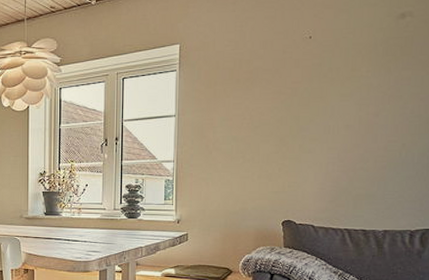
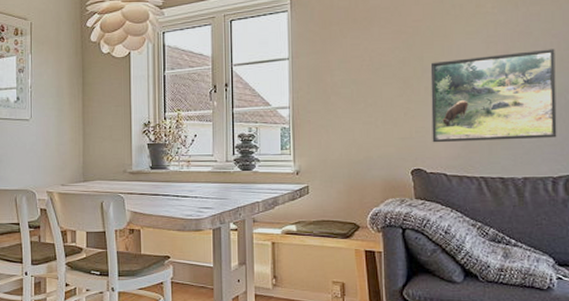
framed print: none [303,112,422,197] -> present [430,49,557,143]

